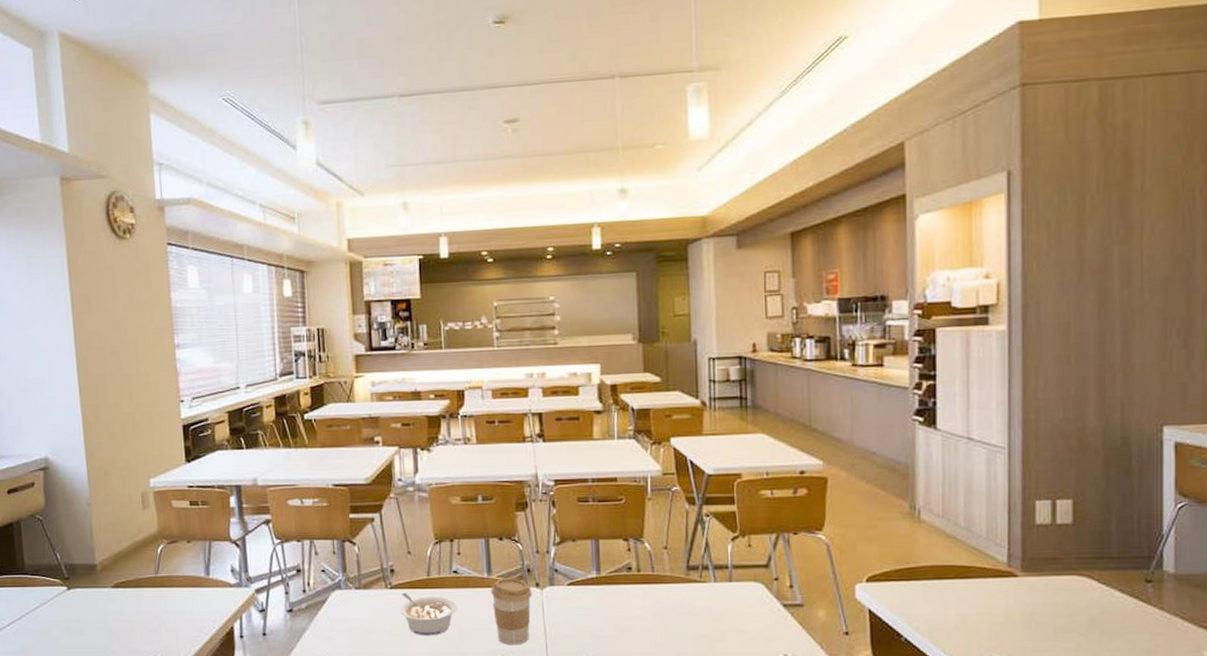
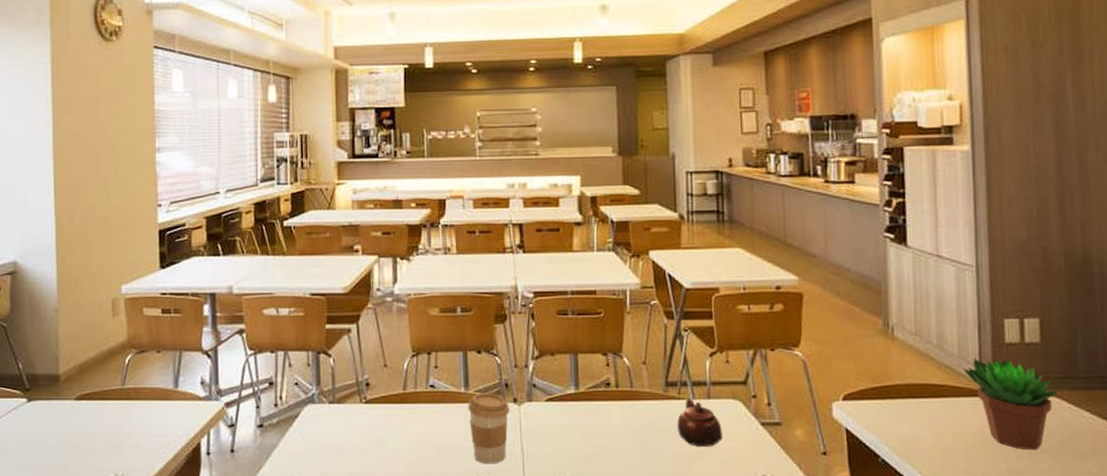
legume: present [399,592,457,636] -> none [373,407,433,454]
teapot: none [699,581,744,627] -> present [677,398,723,446]
succulent plant: none [991,540,1090,629] -> present [963,359,1059,451]

